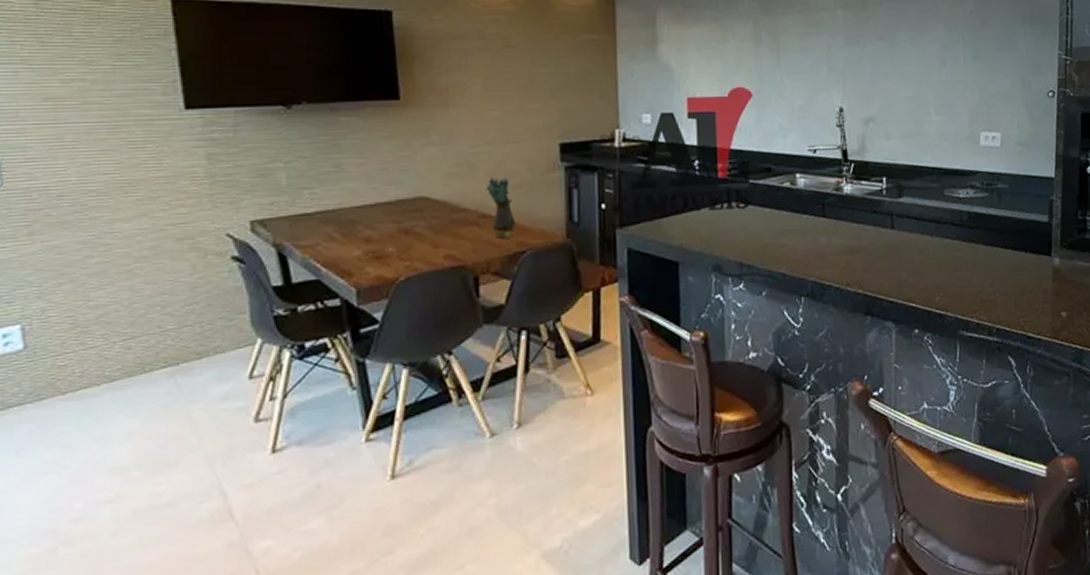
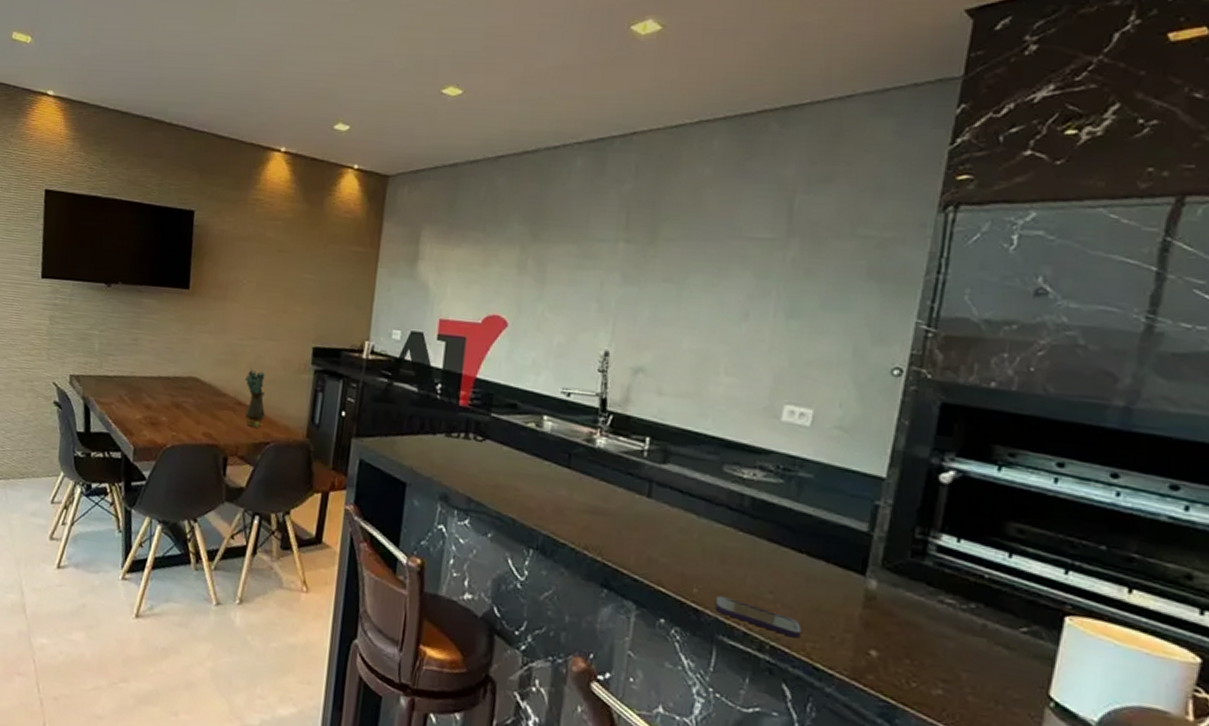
mobile phone: none [953,297,1016,318] -> present [714,595,801,639]

